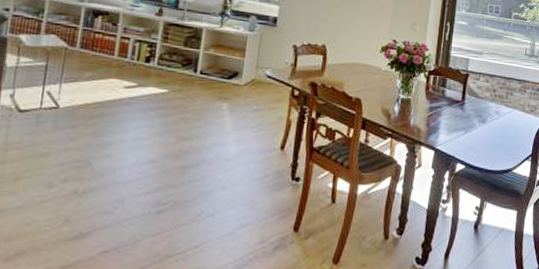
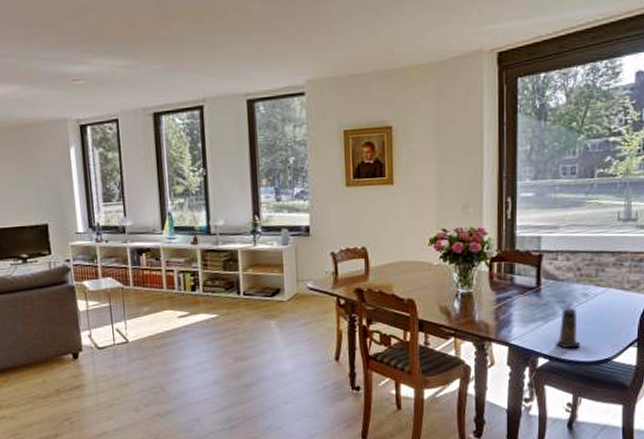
candle: none [471,122,490,158] -> present [556,307,580,349]

